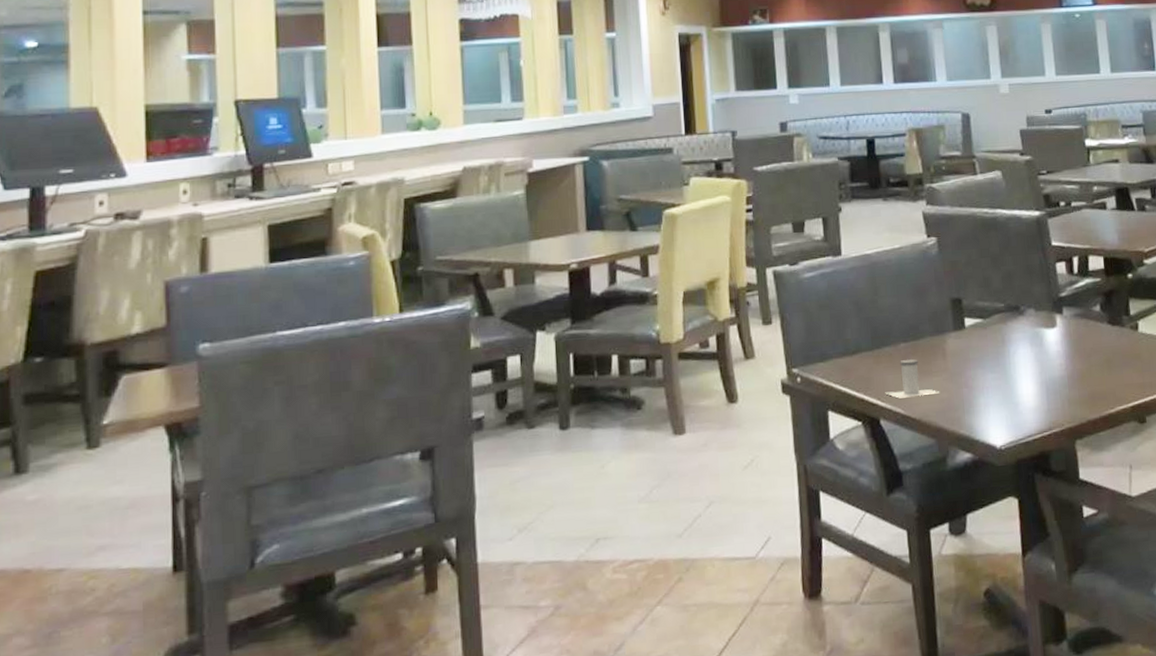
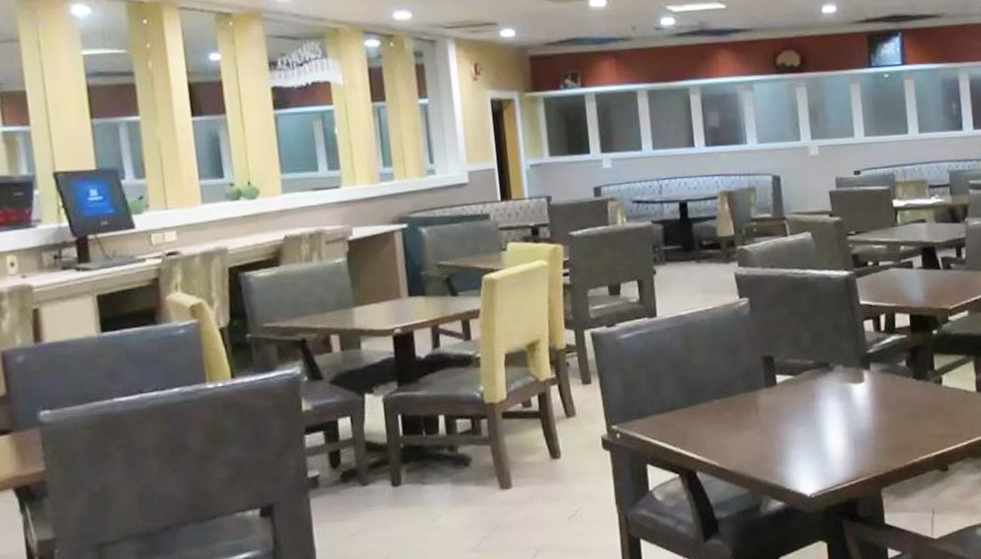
salt shaker: present [885,359,939,398] -> none [701,415,752,452]

